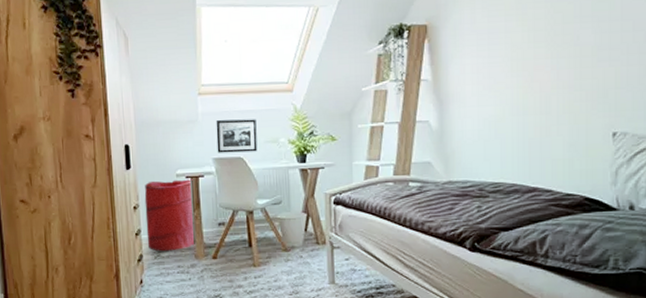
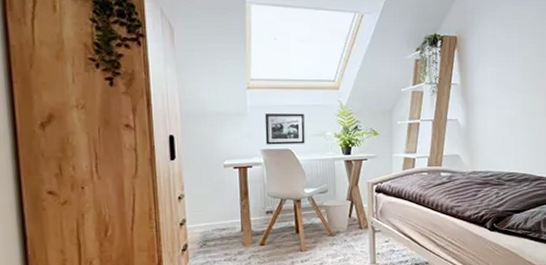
laundry hamper: present [144,179,196,252] -> none [190,169,244,241]

